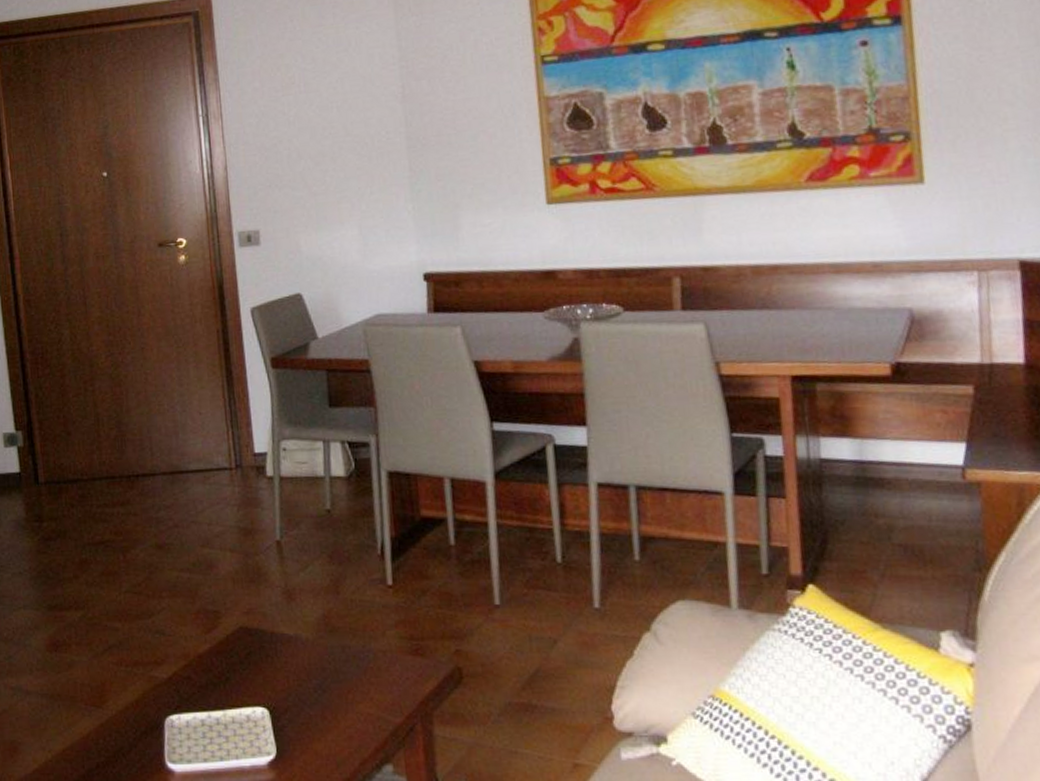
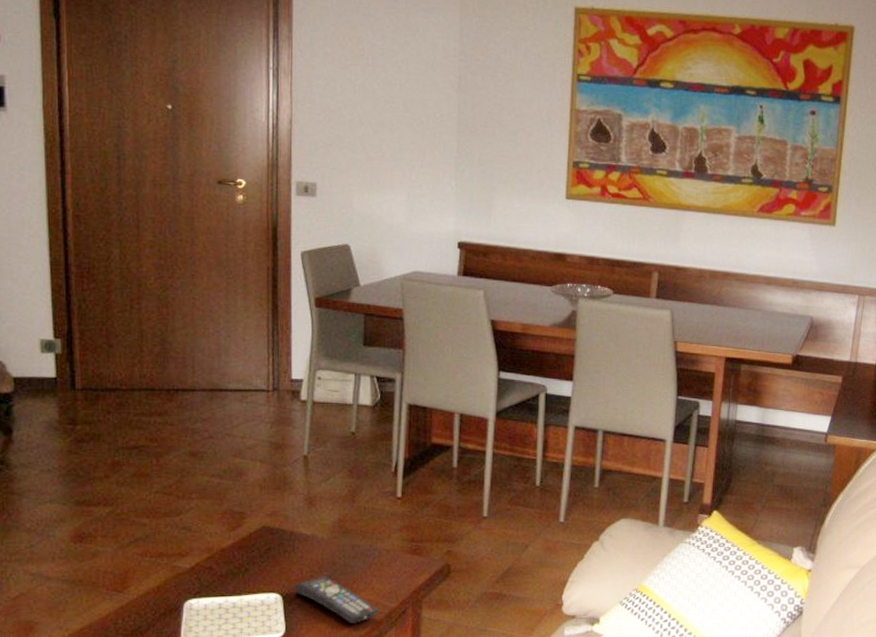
remote control: none [282,685,382,743] -> present [295,576,379,623]

